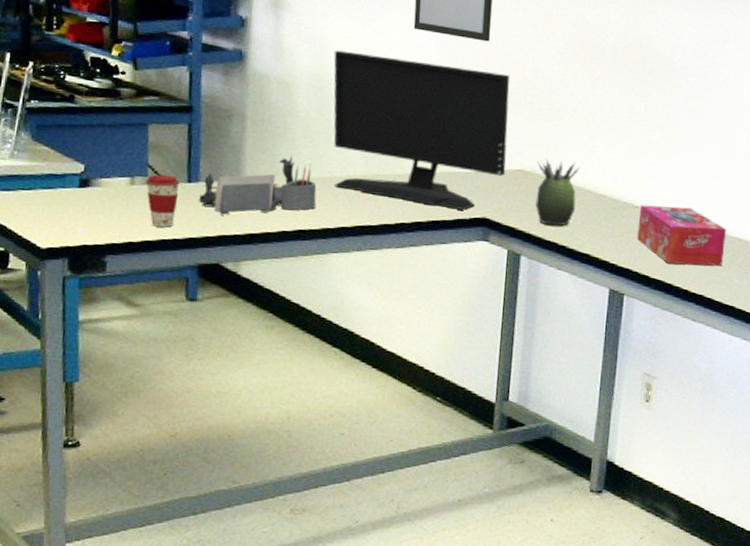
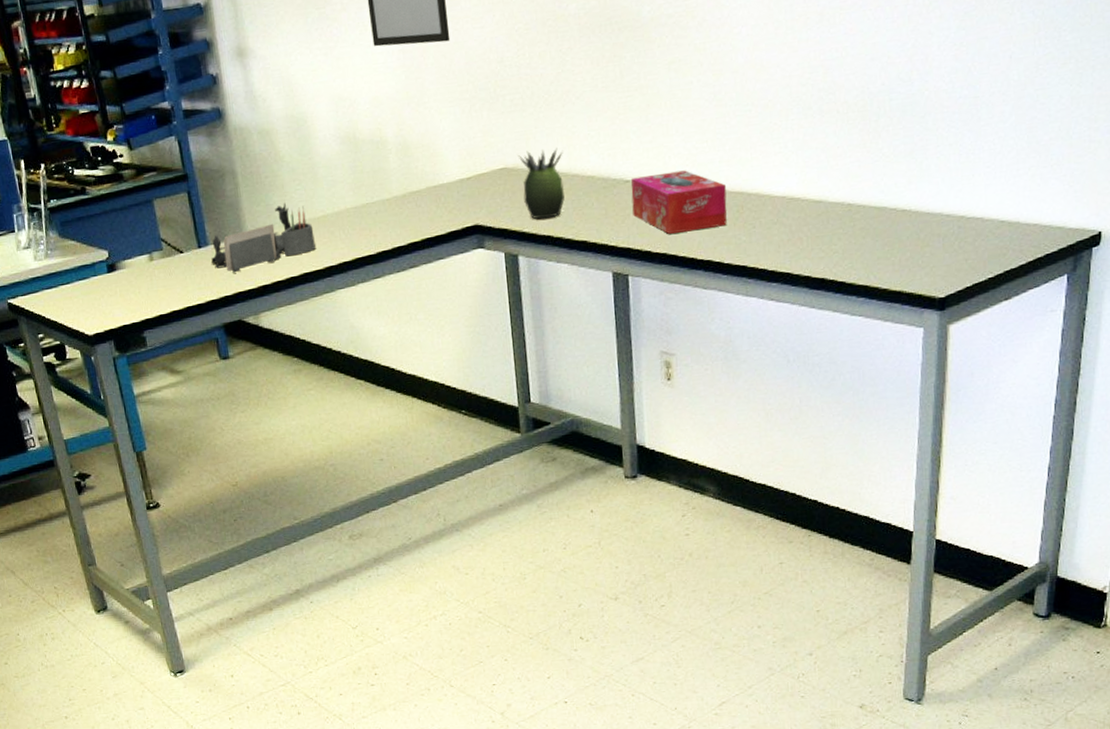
coffee cup: present [145,174,180,228] -> none [162,244,194,296]
computer monitor: present [333,50,510,210] -> none [303,71,489,225]

